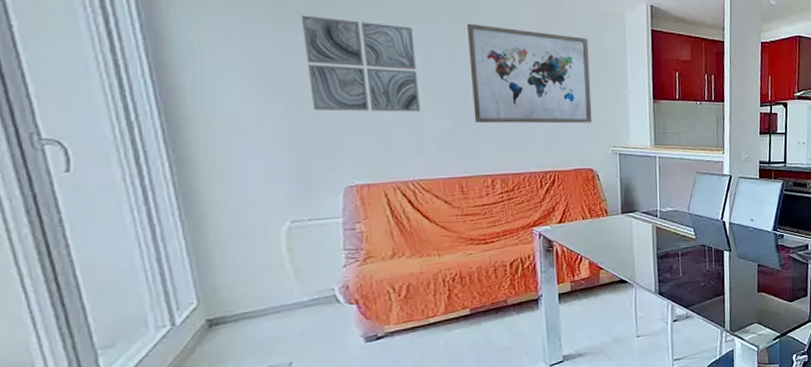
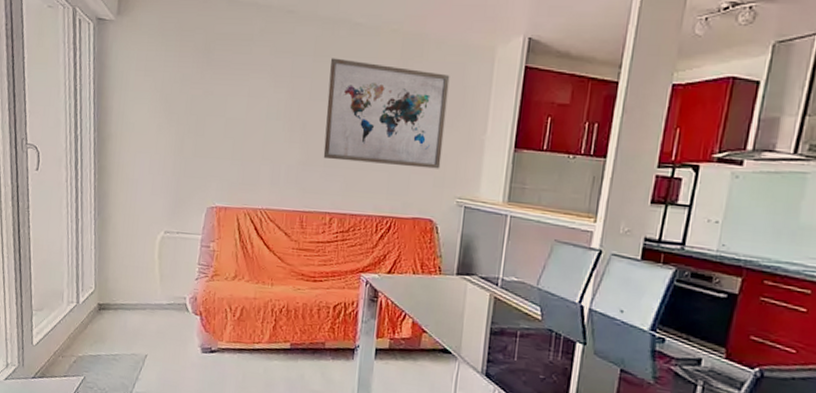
wall art: present [300,15,421,112] -> none [195,49,283,144]

